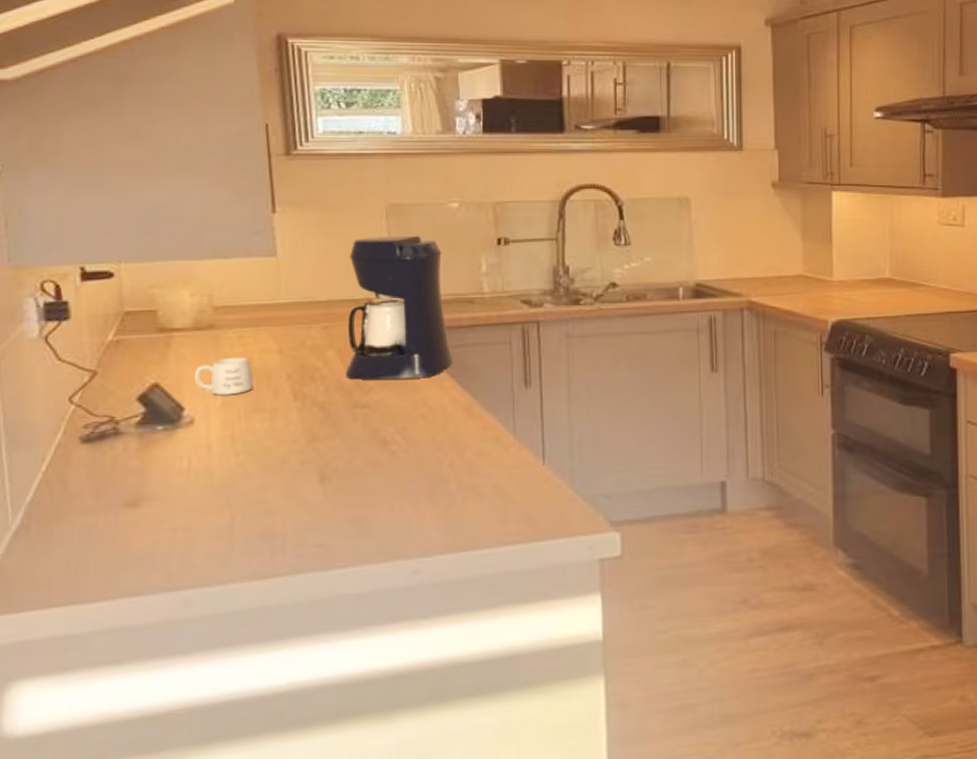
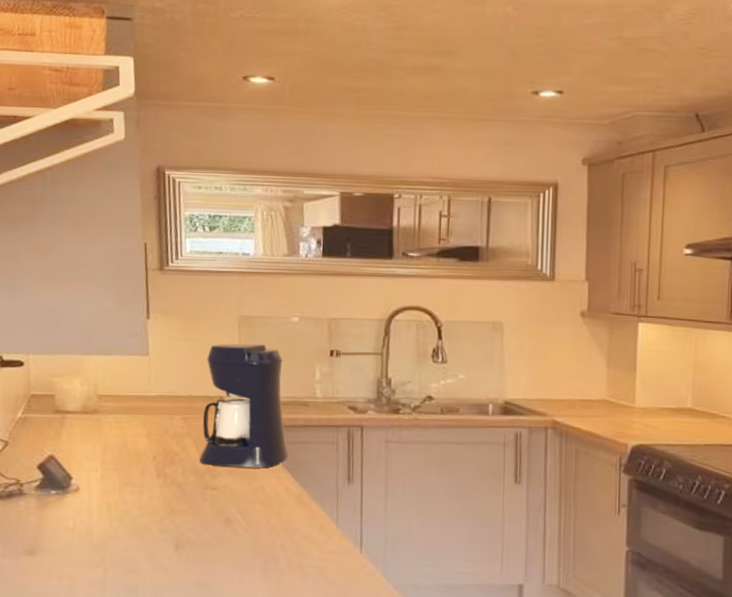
mug: present [195,357,254,396] -> none [81,438,127,470]

